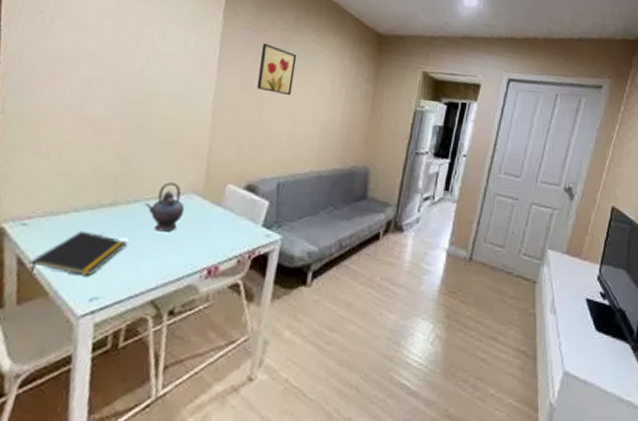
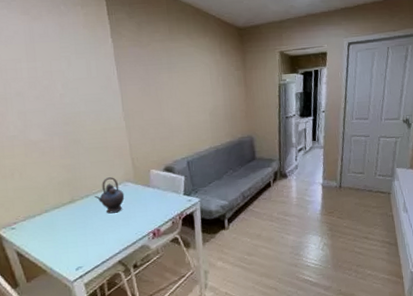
notepad: present [30,230,127,276] -> none [27,224,90,262]
wall art: present [256,42,297,96] -> none [149,54,181,94]

